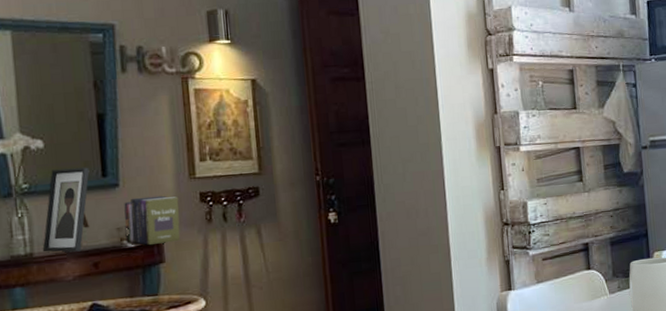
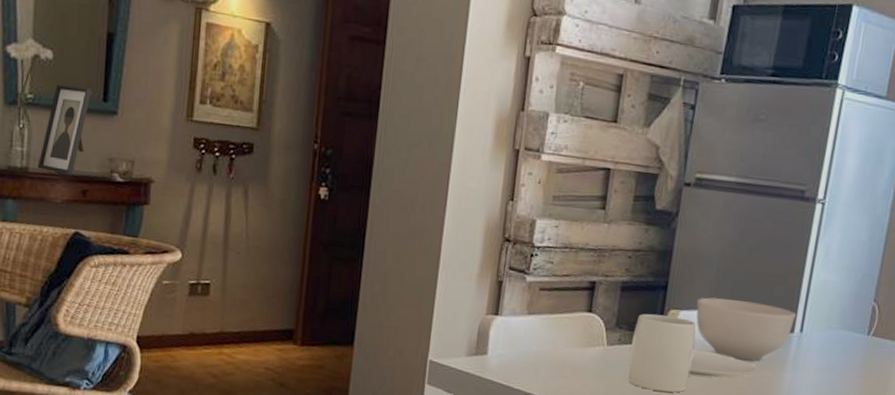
books: present [124,195,181,246] -> none [116,130,173,186]

